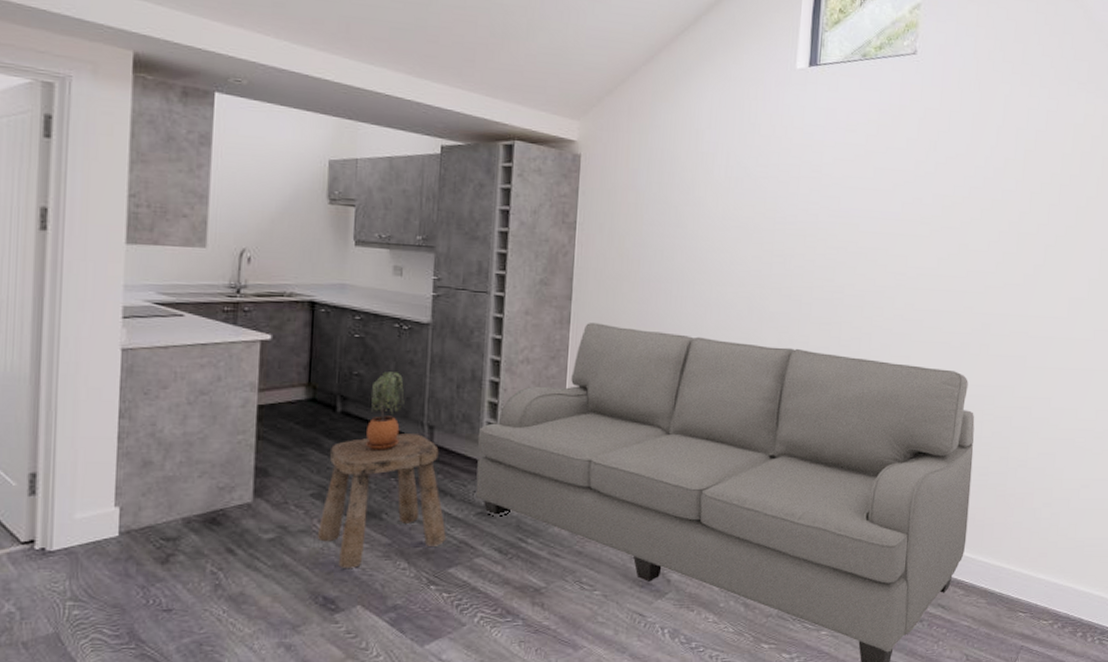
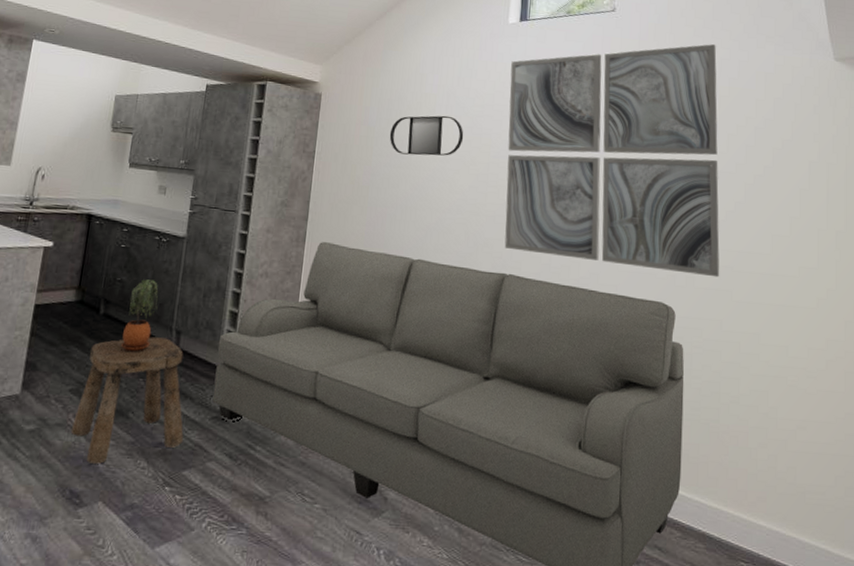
home mirror: none [661,177,746,224] -> present [389,115,464,156]
wall art: none [791,92,1024,344] -> present [504,44,720,278]

